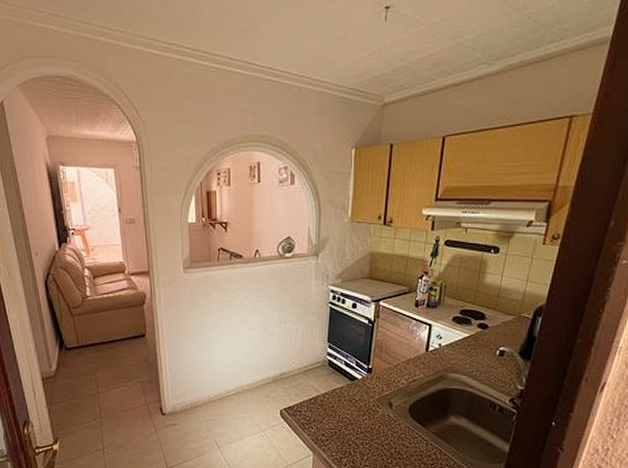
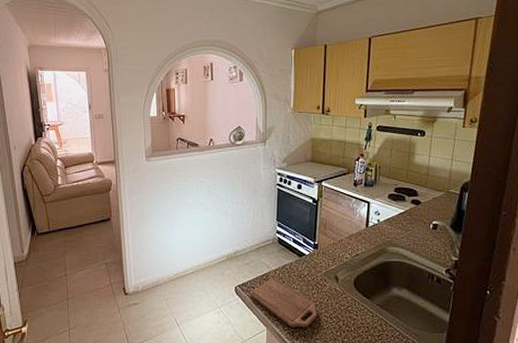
cutting board: none [296,401,367,453] -> present [250,277,317,327]

